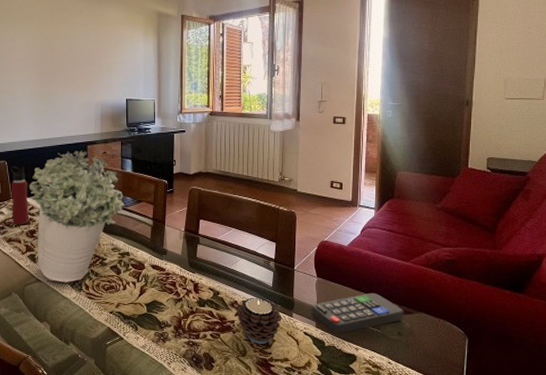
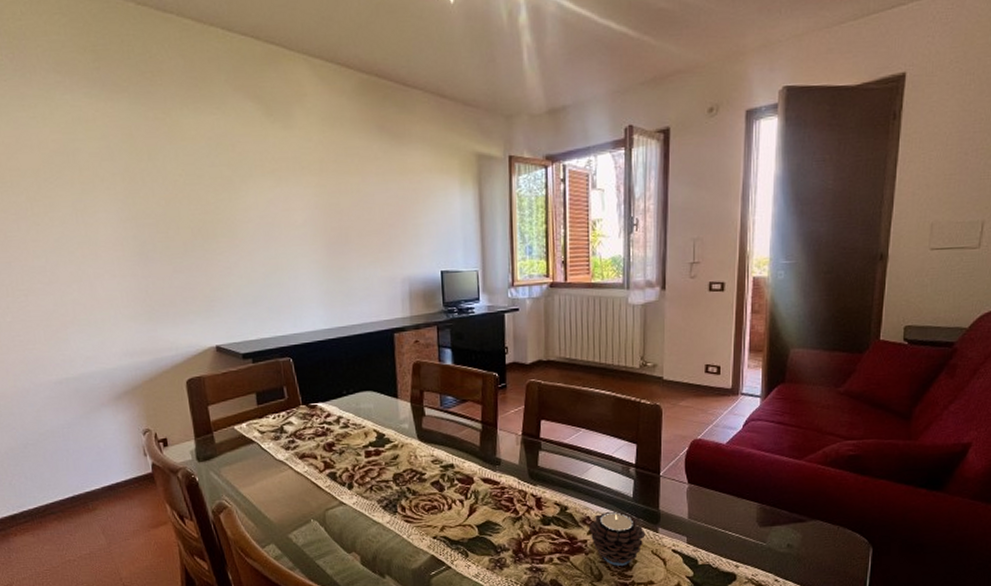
water bottle: present [10,166,29,224] -> none [297,363,325,436]
potted plant: present [29,150,124,283] -> none [323,340,445,505]
remote control: present [311,292,404,333] -> none [681,498,795,549]

